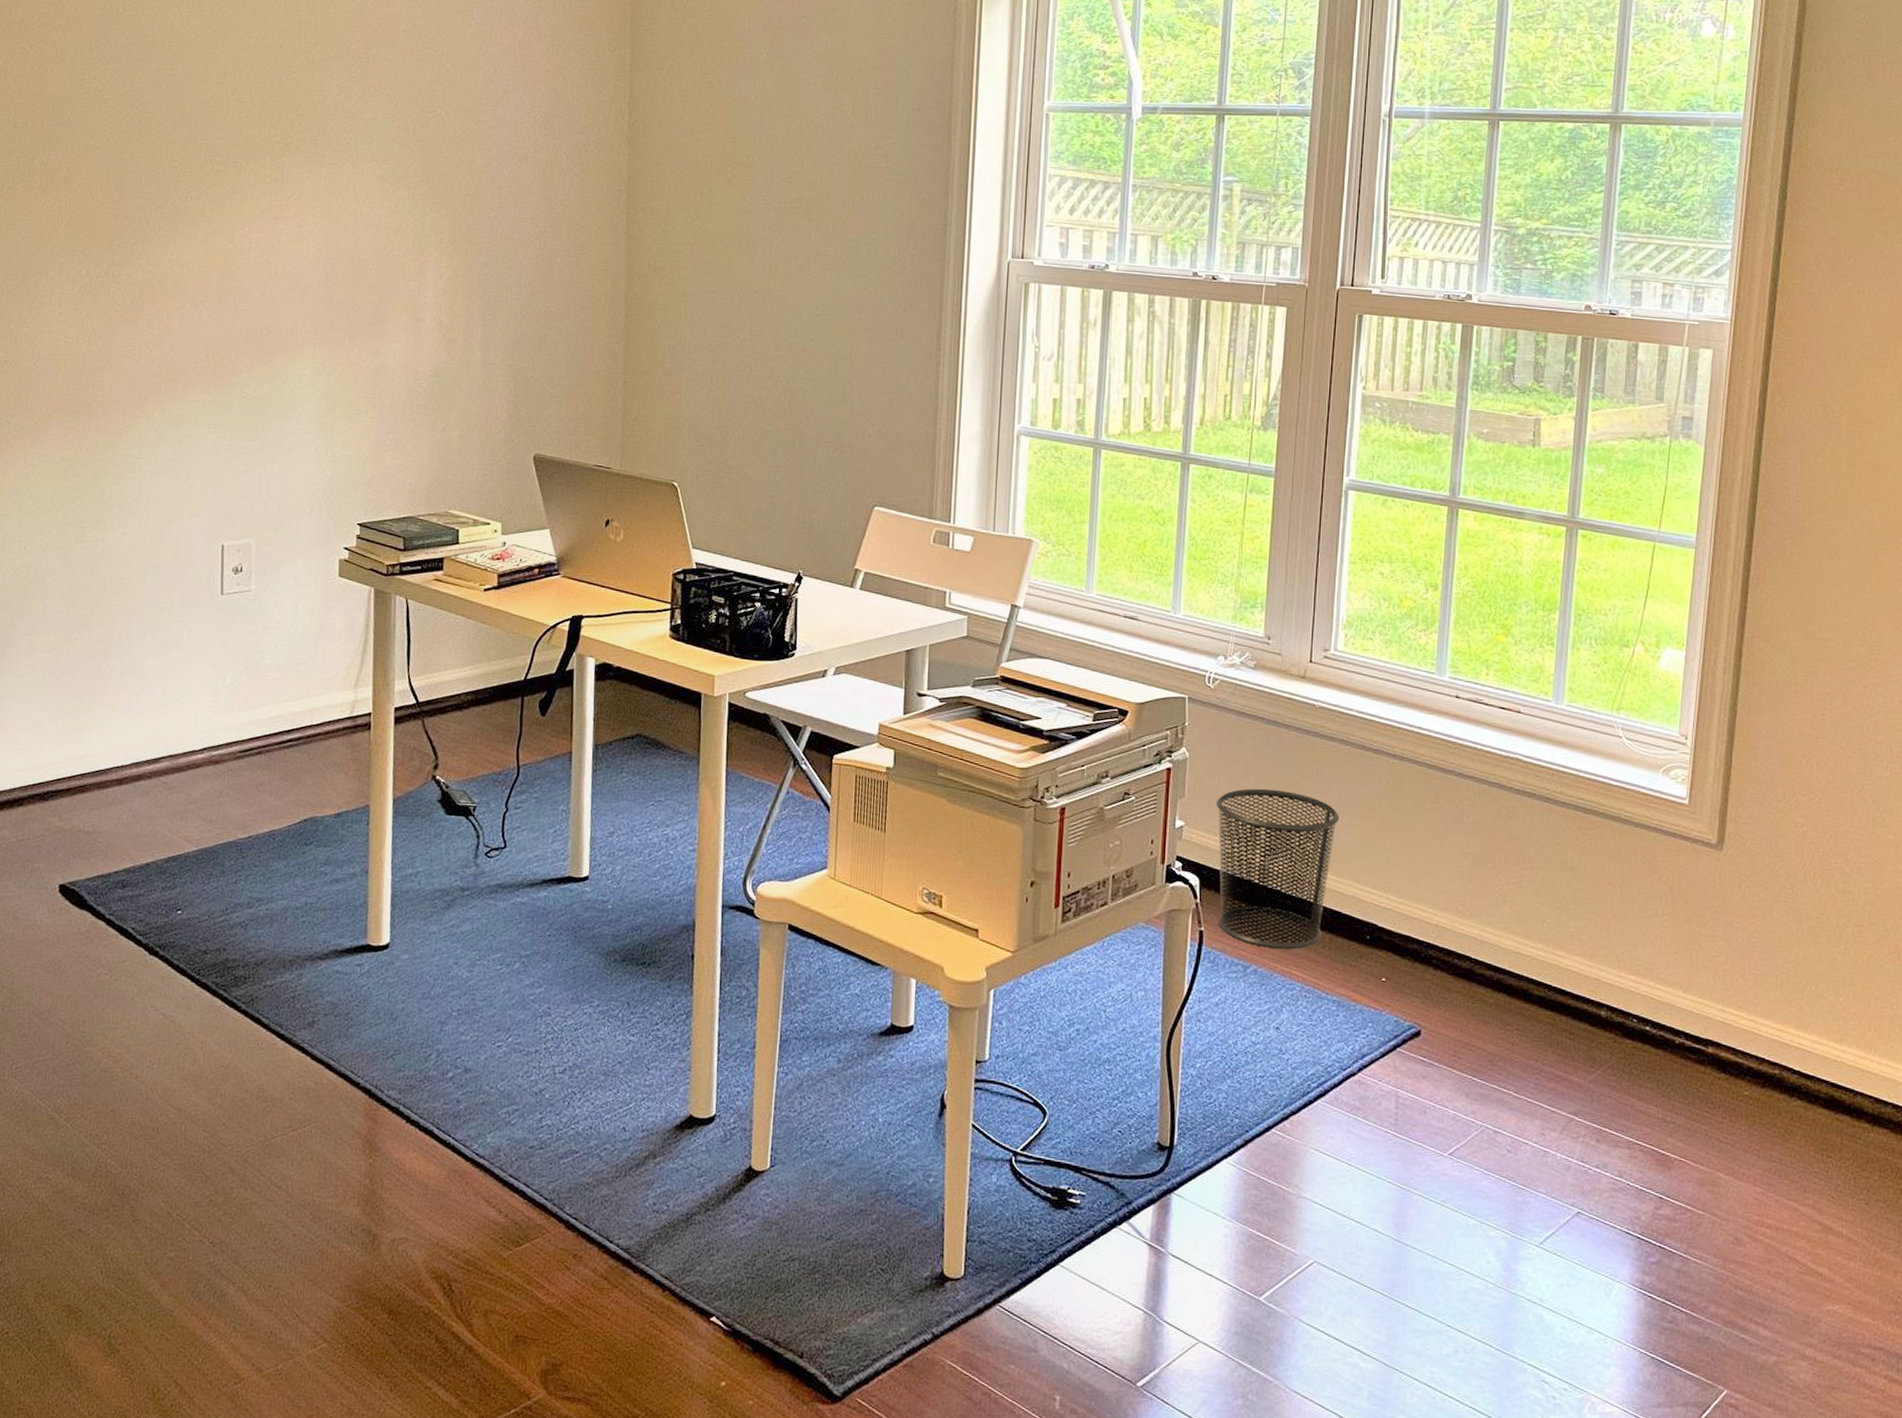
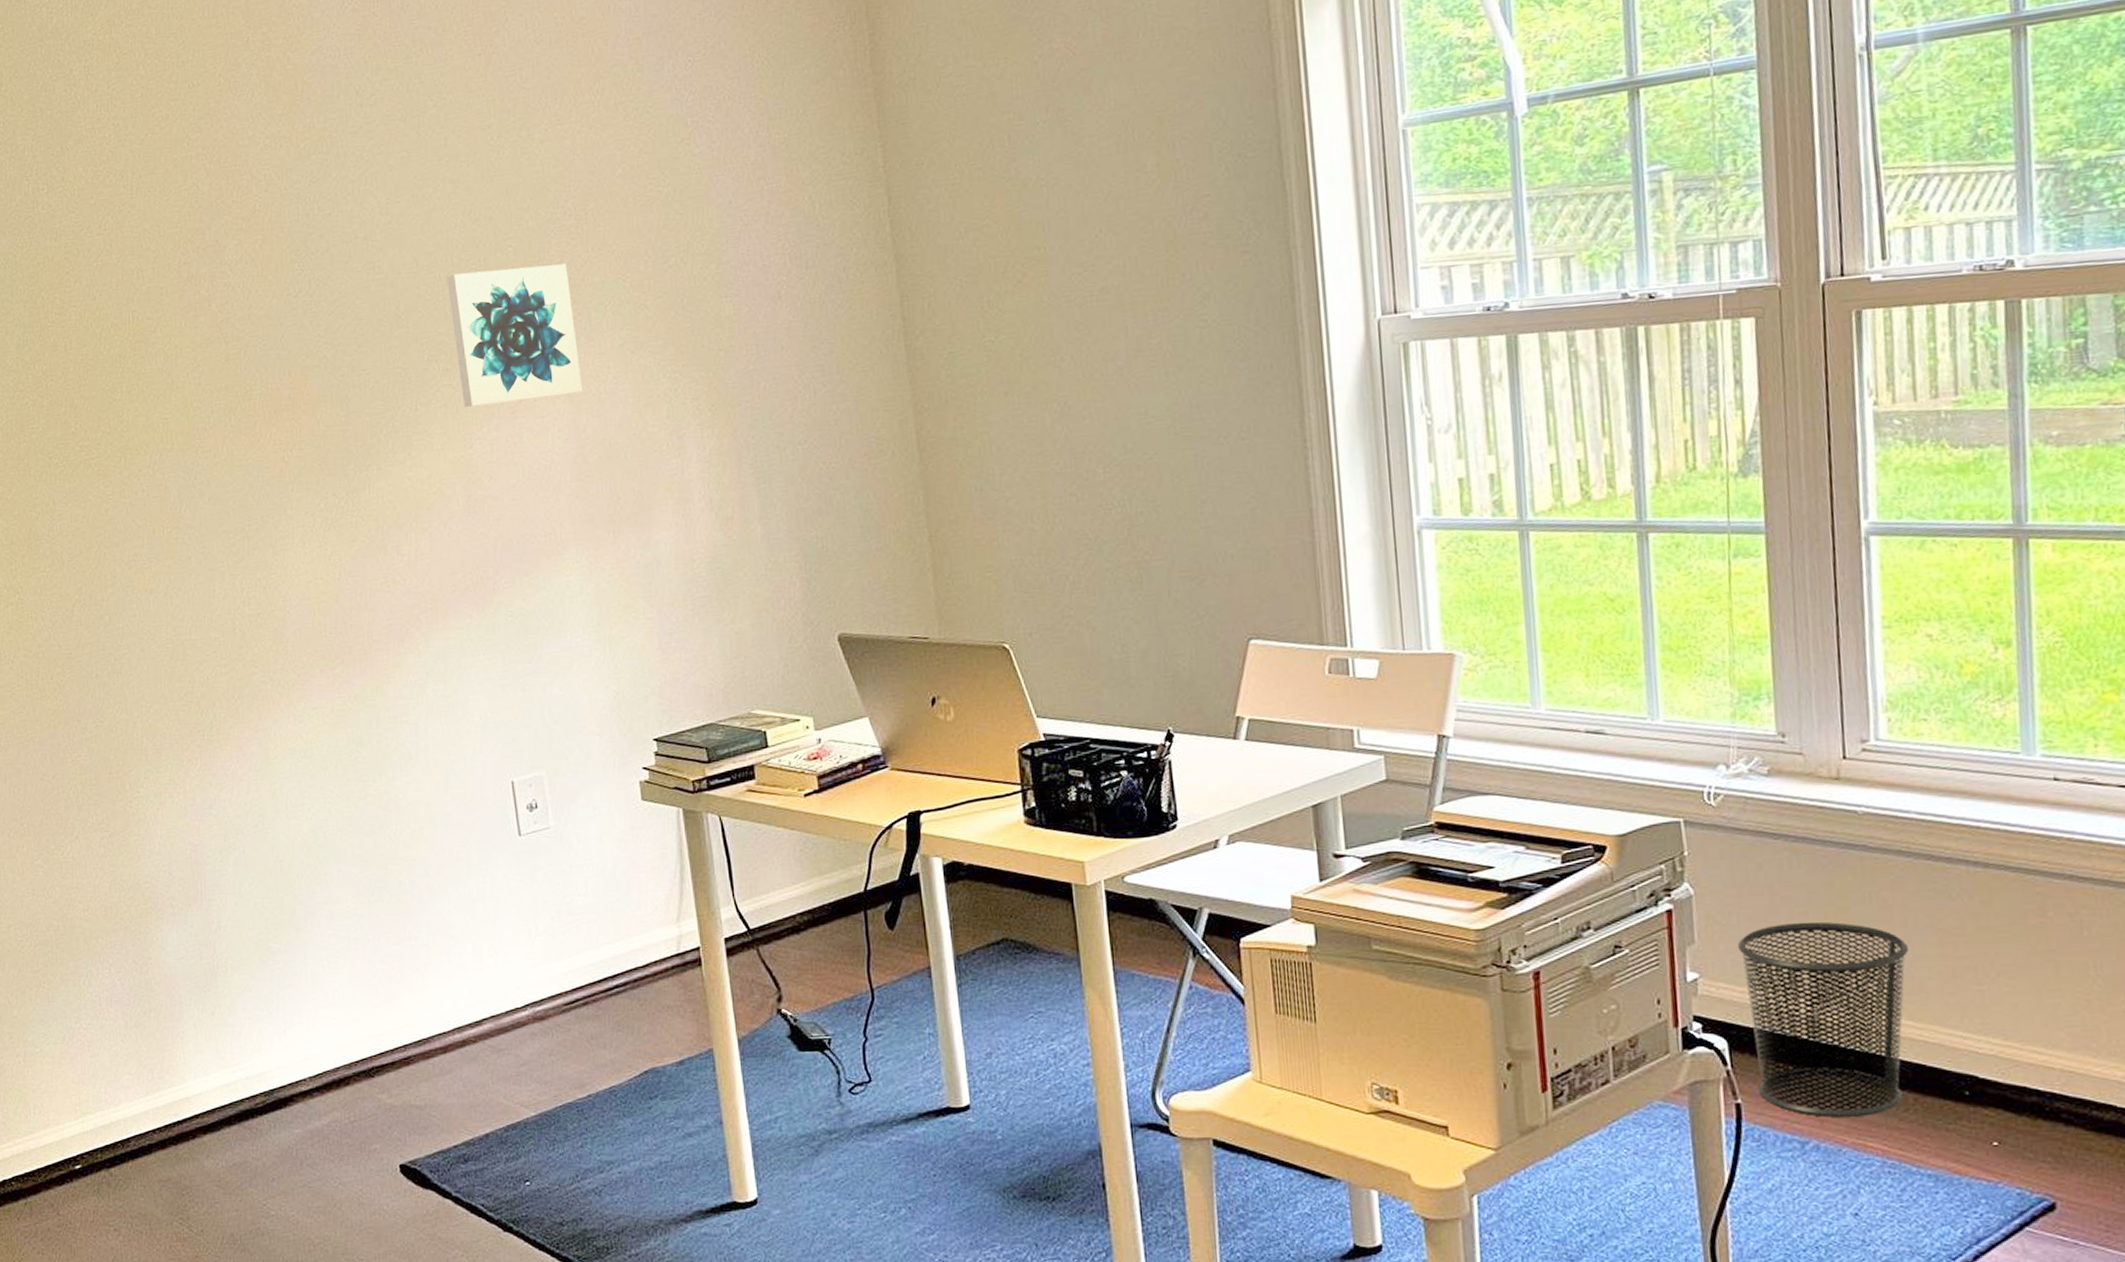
wall art: none [230,88,344,211] -> present [446,263,583,407]

